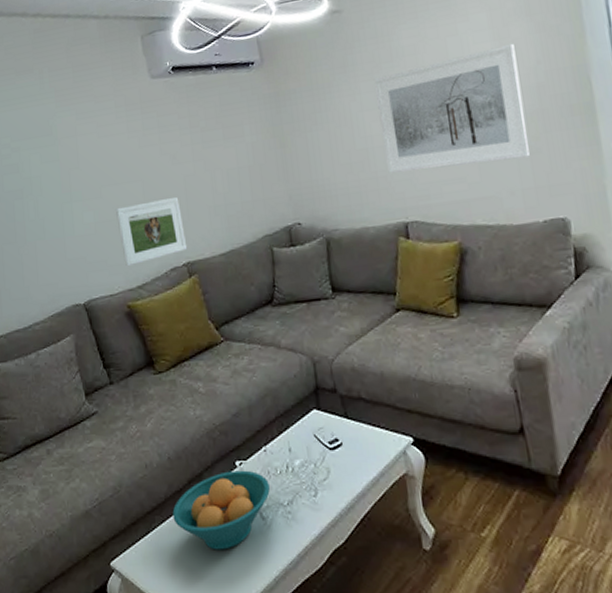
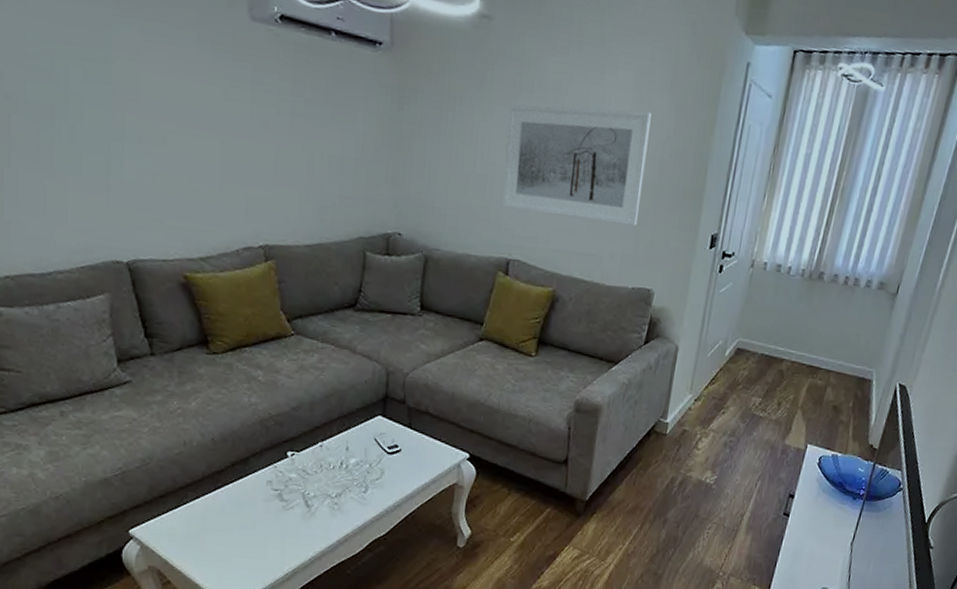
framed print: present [116,196,188,267] -> none [182,162,268,234]
fruit bowl: present [172,470,270,550] -> none [209,459,320,530]

